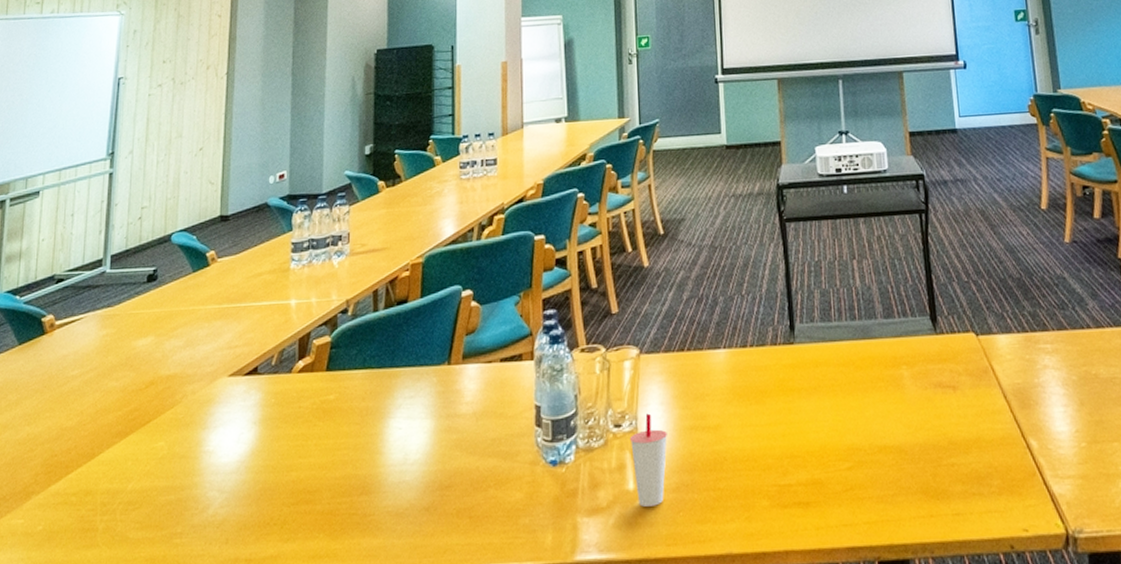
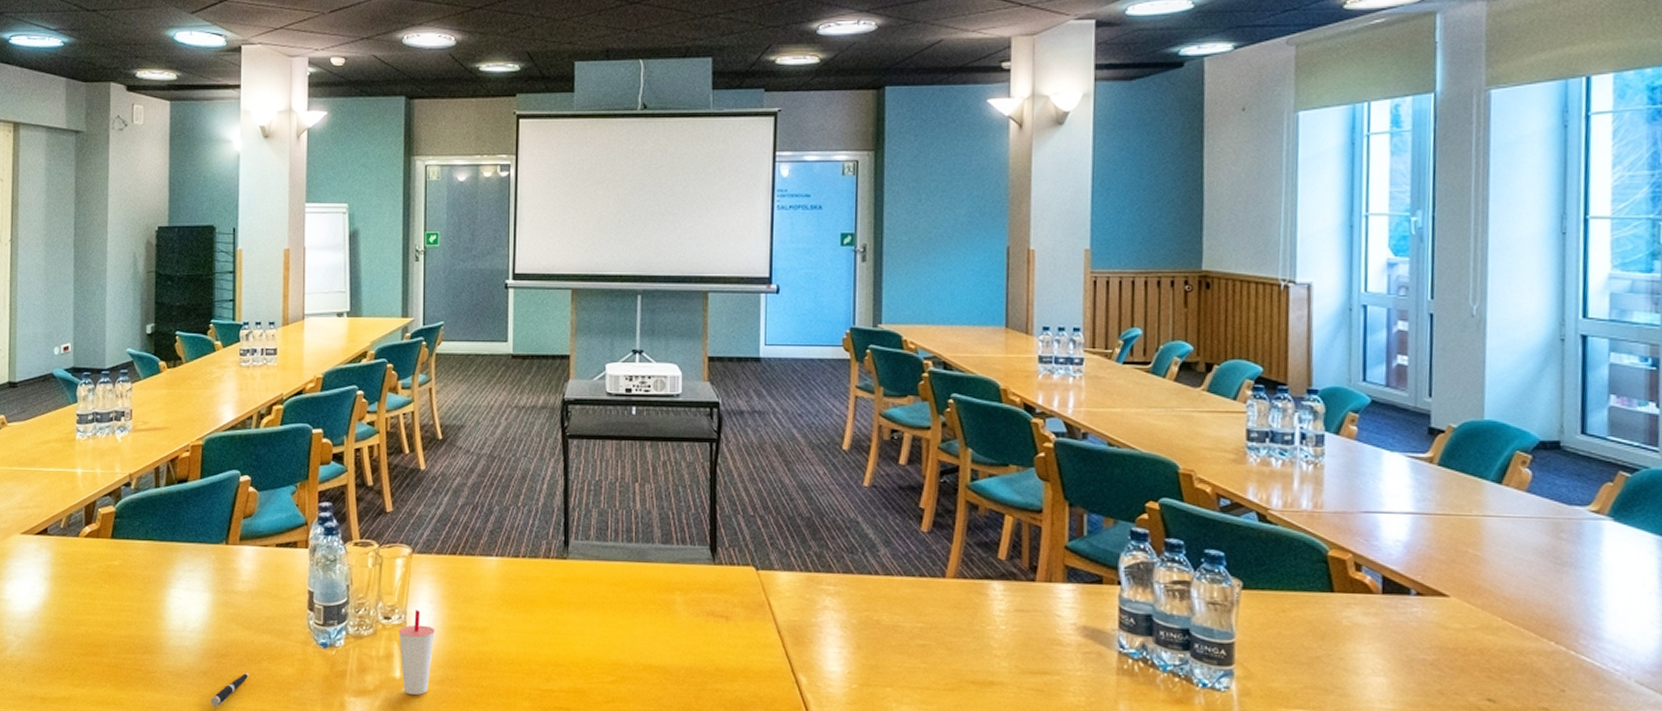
pen: none [433,503,475,547] -> present [210,672,249,708]

